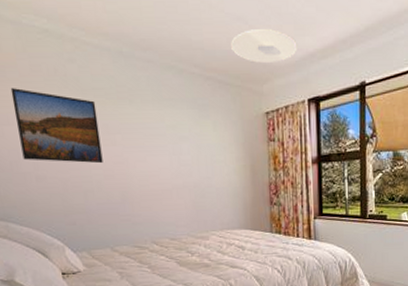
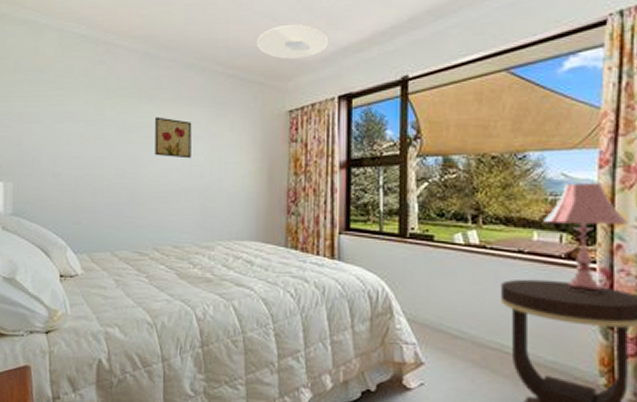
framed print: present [10,88,103,164] -> none [44,89,118,162]
wall art: none [138,118,179,159] -> present [155,117,192,159]

